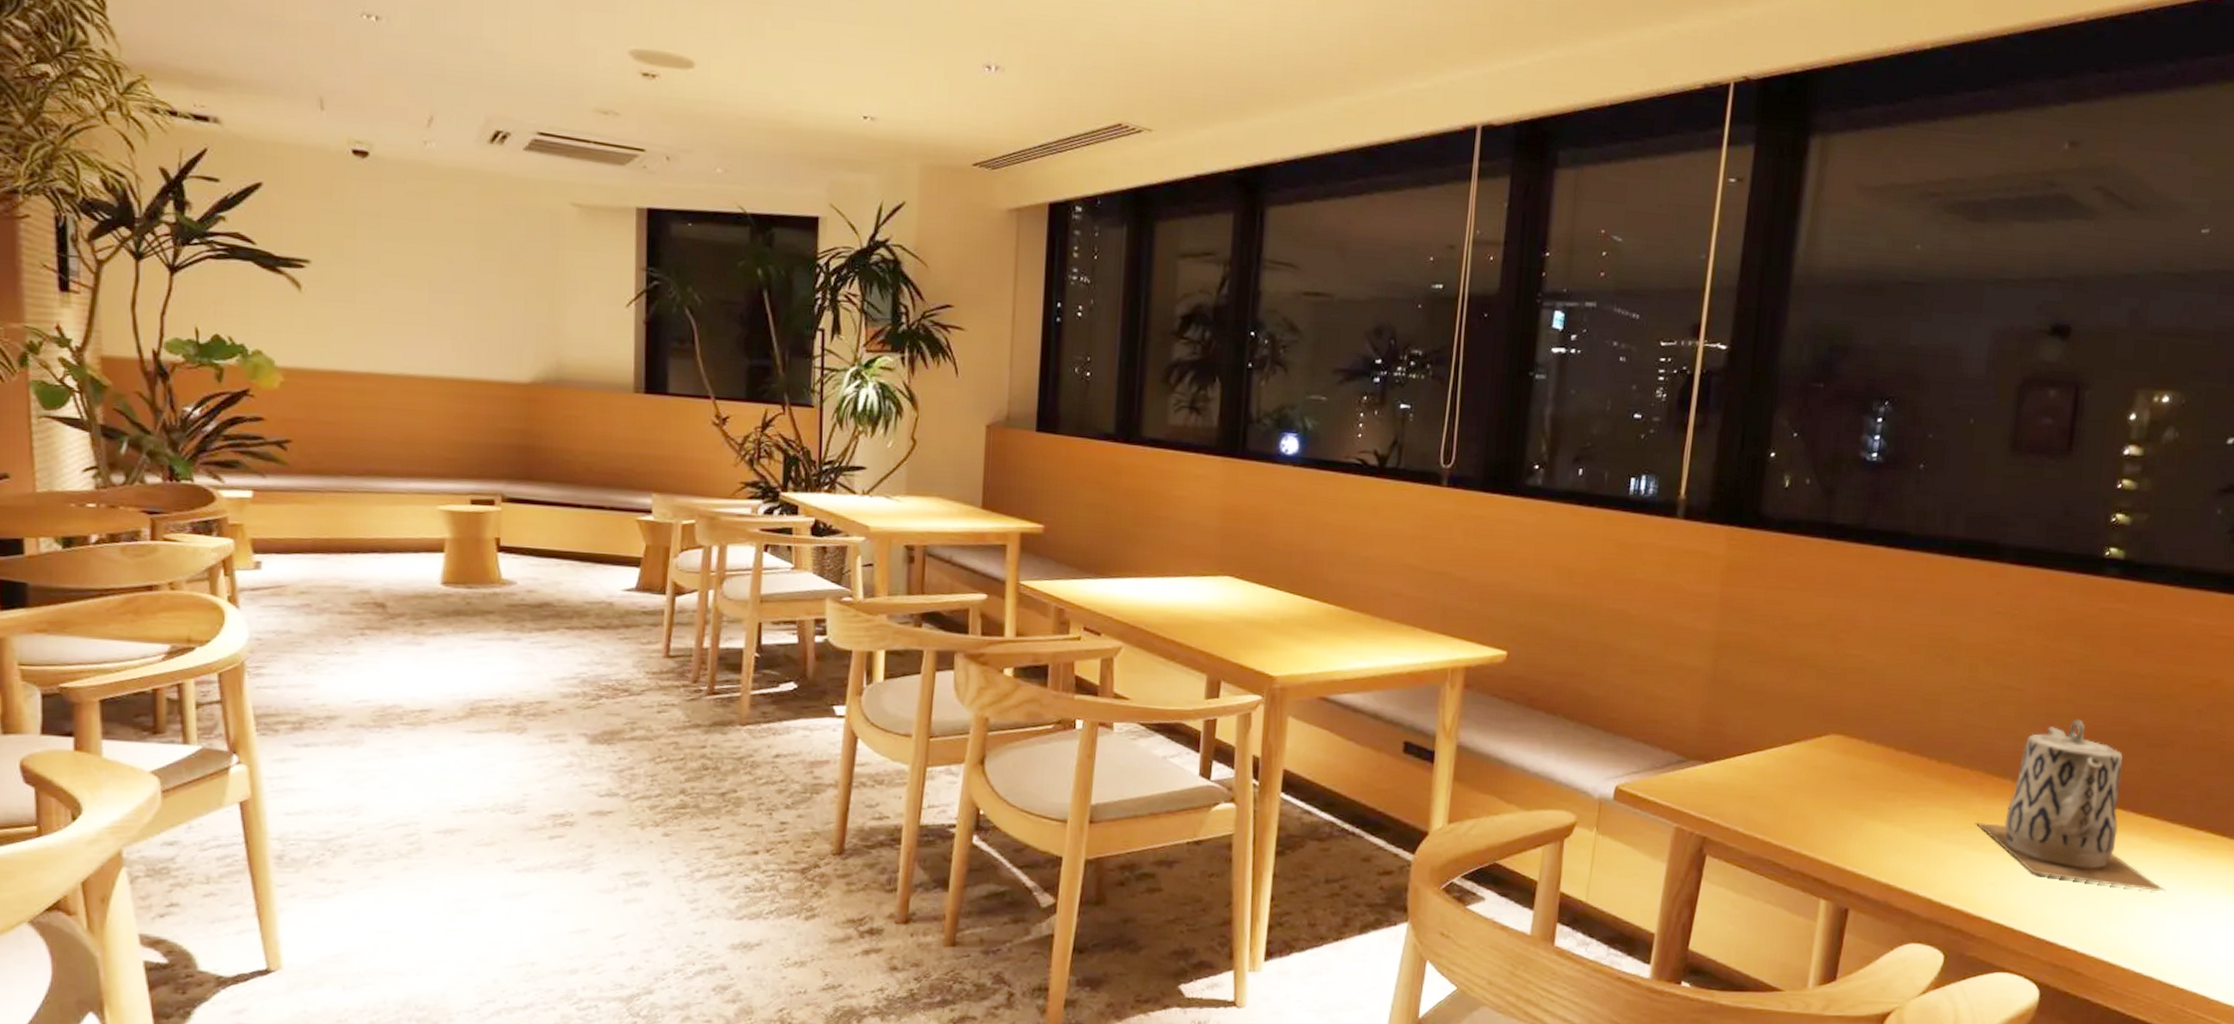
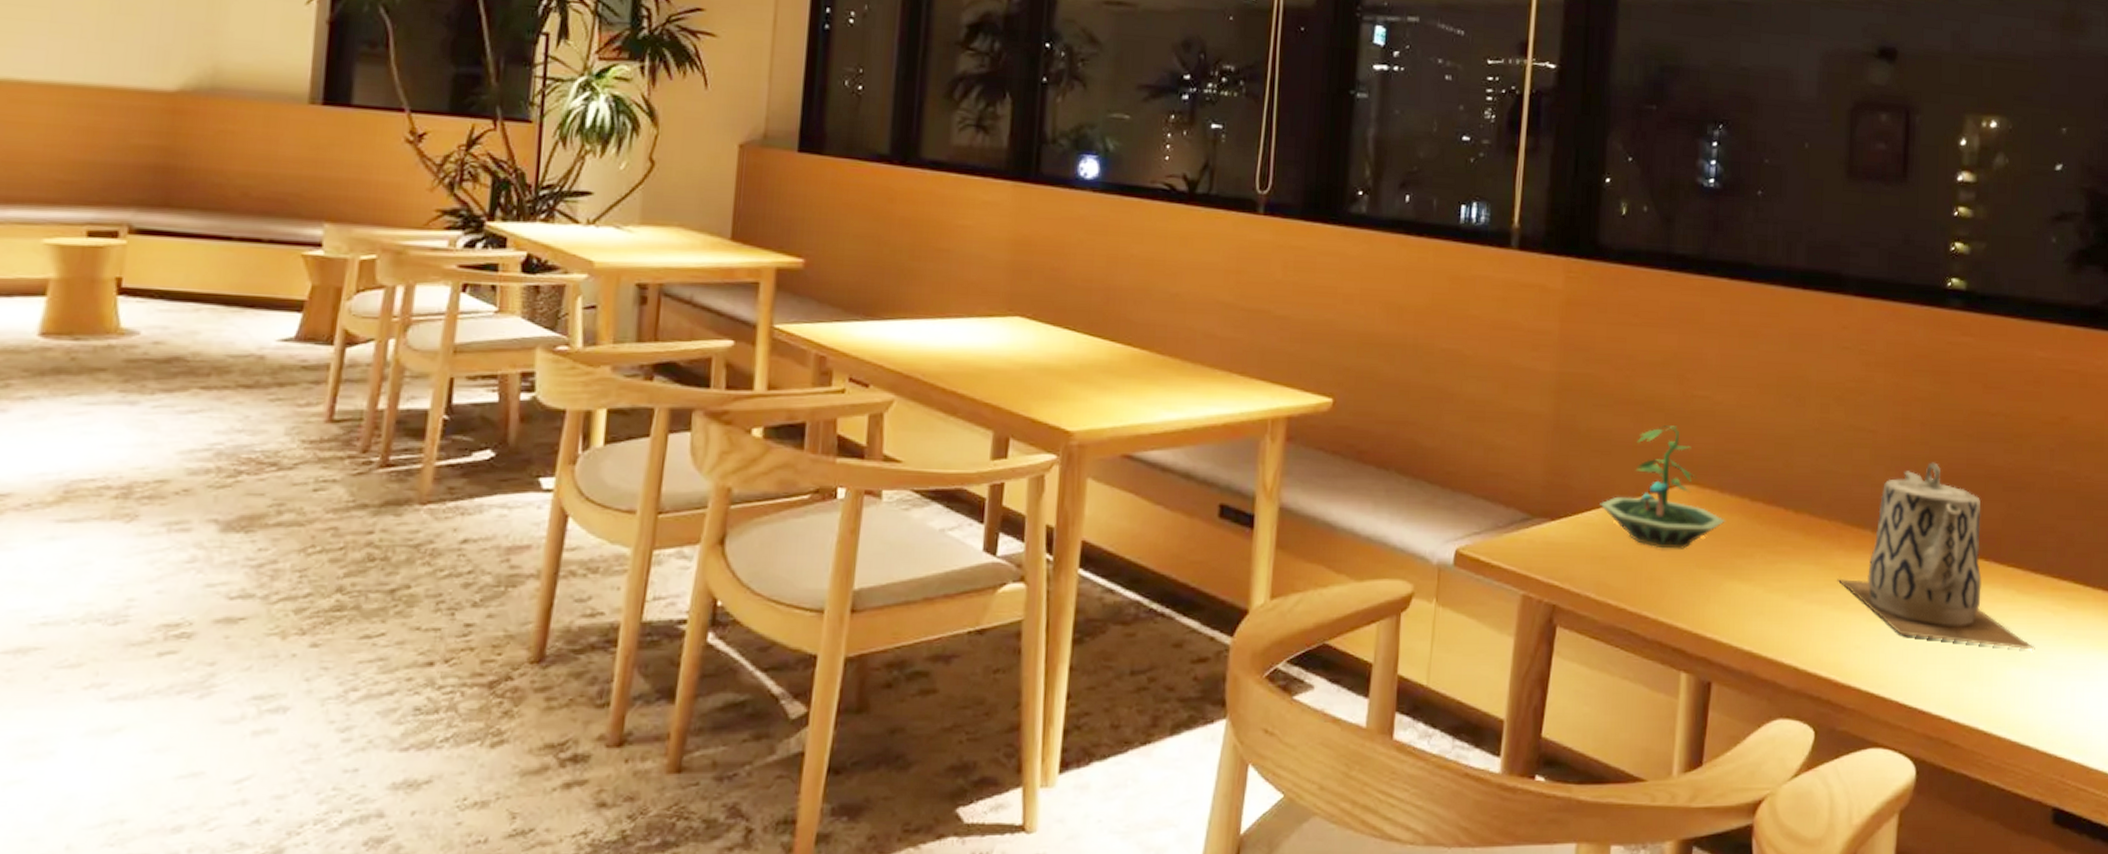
terrarium: none [1751,681,1870,792] -> present [1600,425,1725,549]

